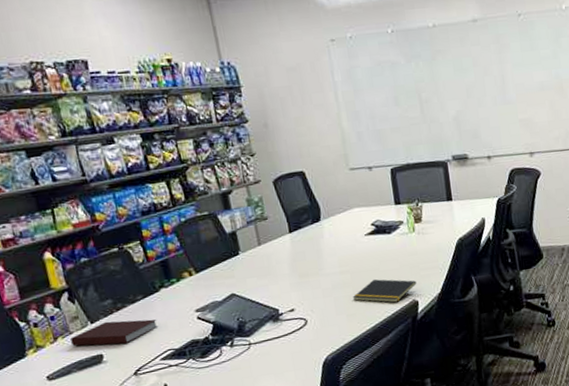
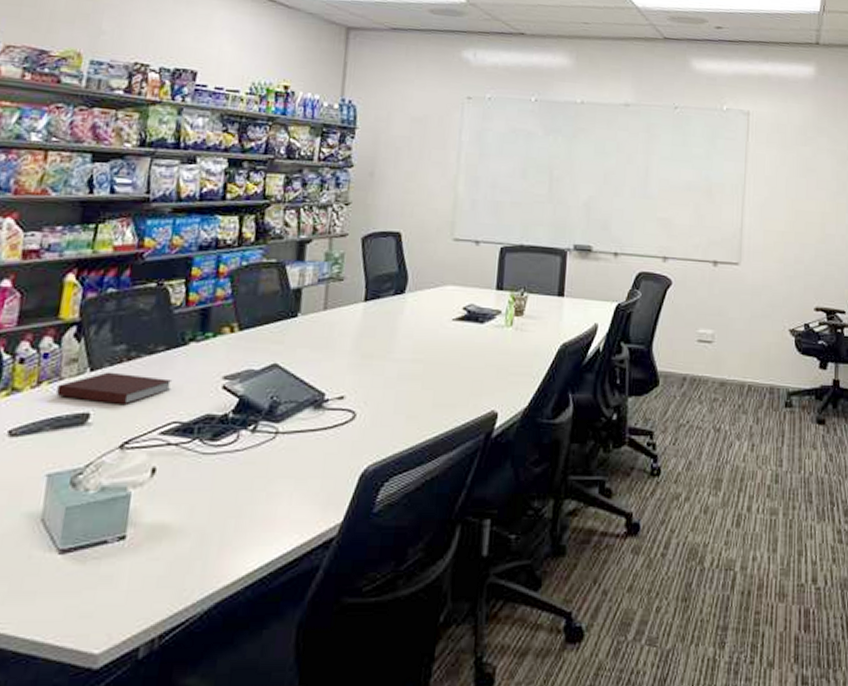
notepad: present [352,279,417,303] -> none [419,375,501,410]

